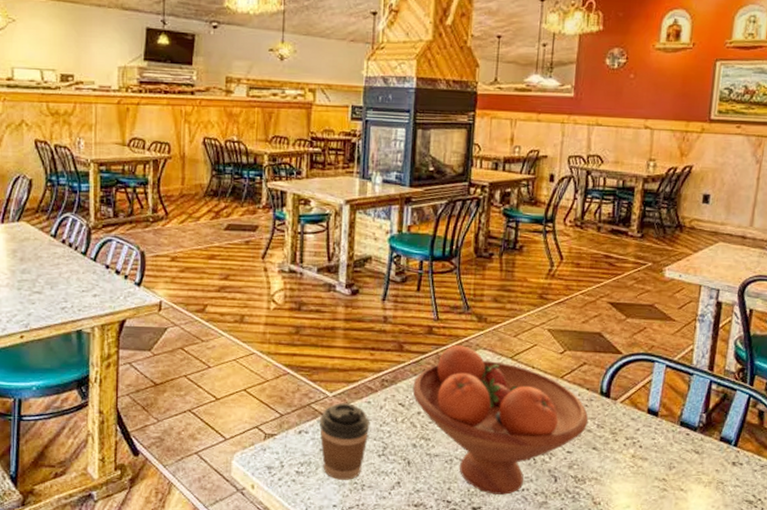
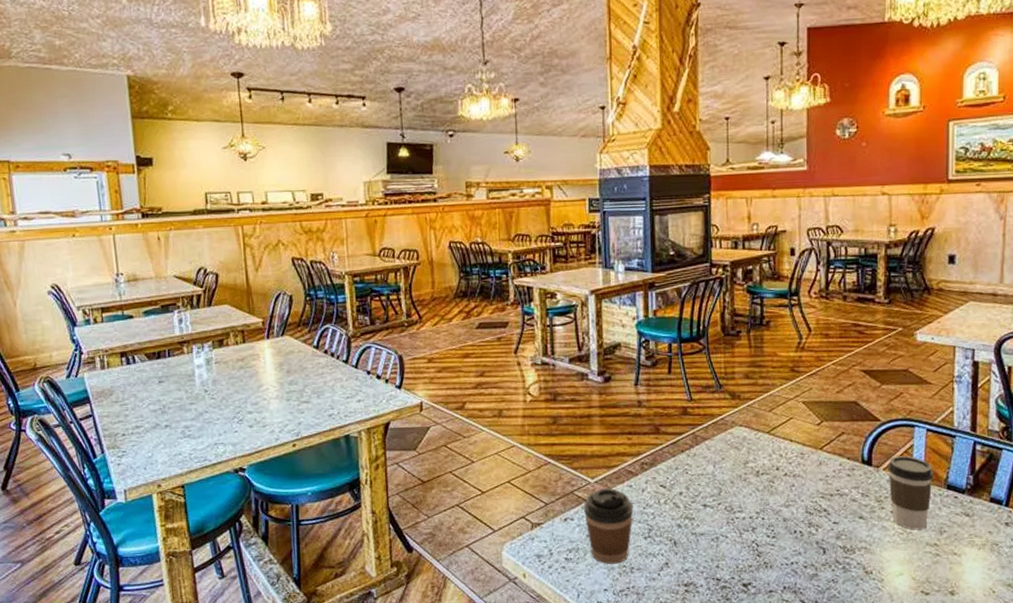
fruit bowl: present [412,344,589,495] -> none [672,423,852,570]
coffee cup: none [624,390,669,464] -> present [888,456,933,530]

